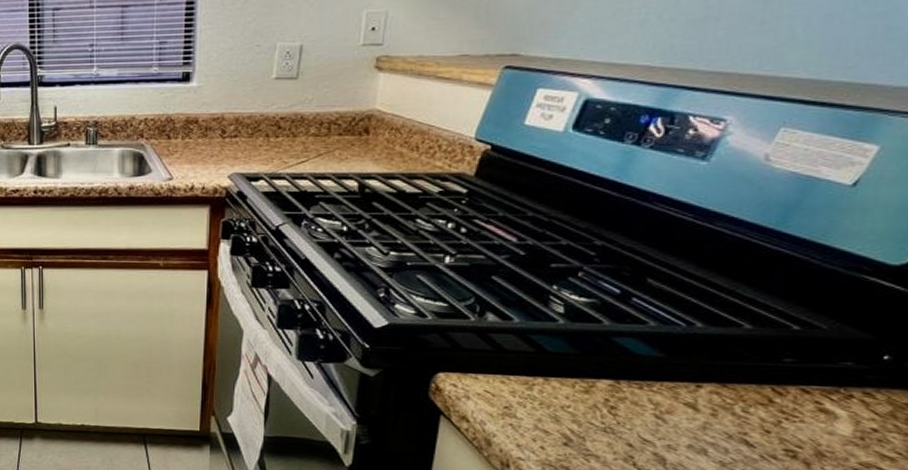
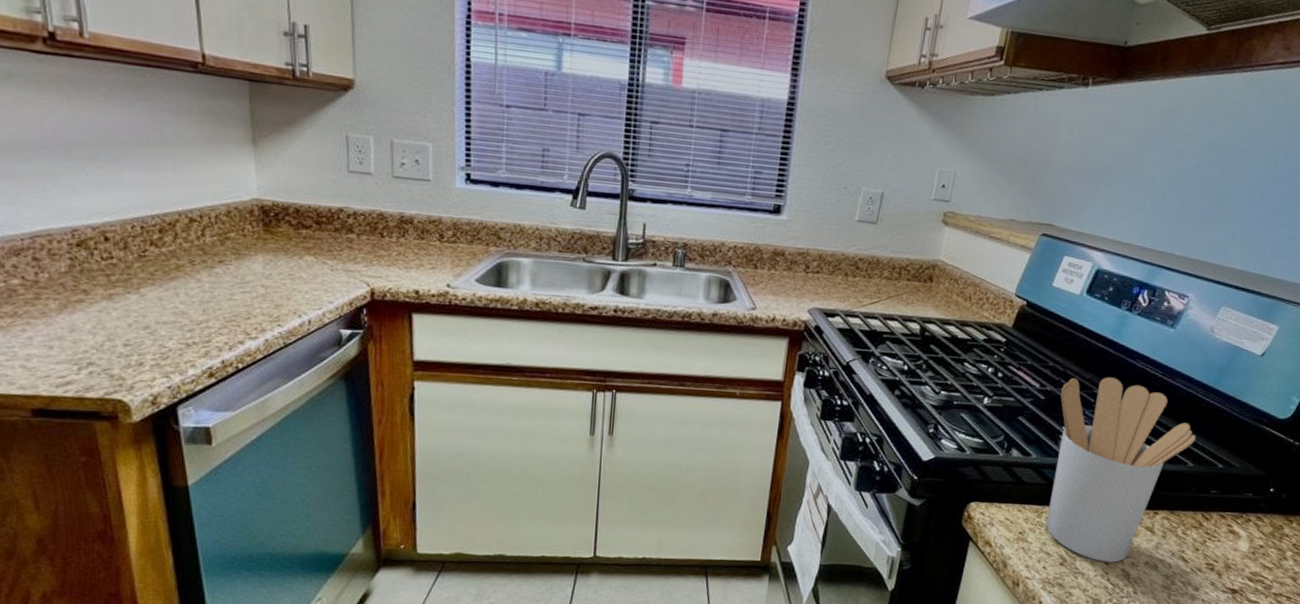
utensil holder: none [539,225,754,445] -> present [1046,377,1196,563]

